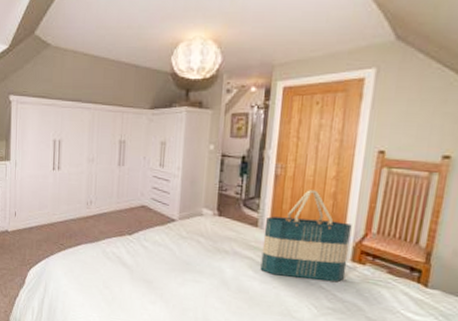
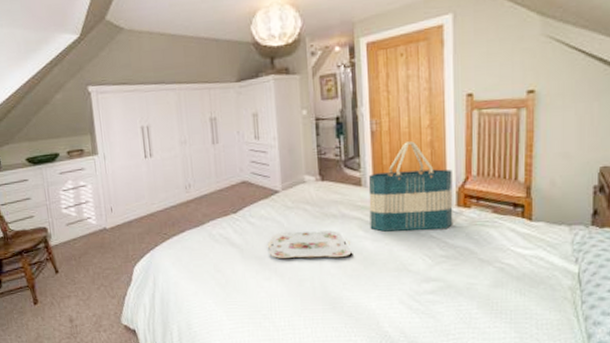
serving tray: none [157,259,239,294] -> present [267,230,352,258]

